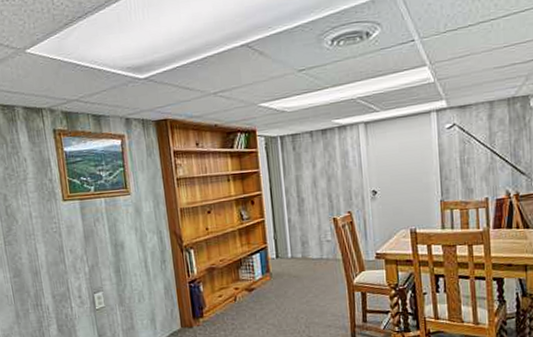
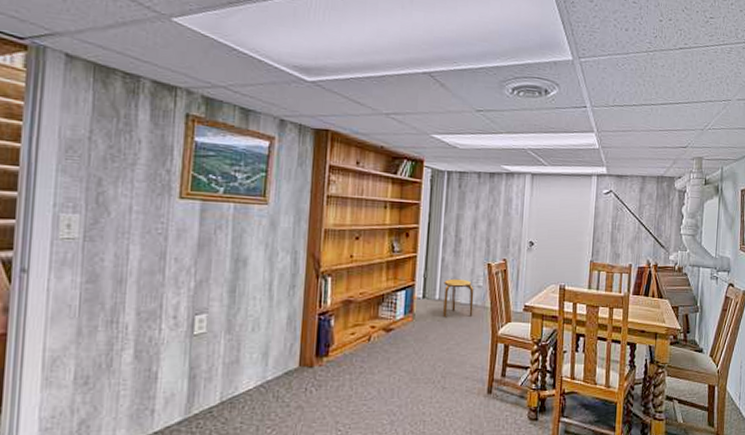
stool: none [293,235,326,274] -> present [442,278,474,318]

